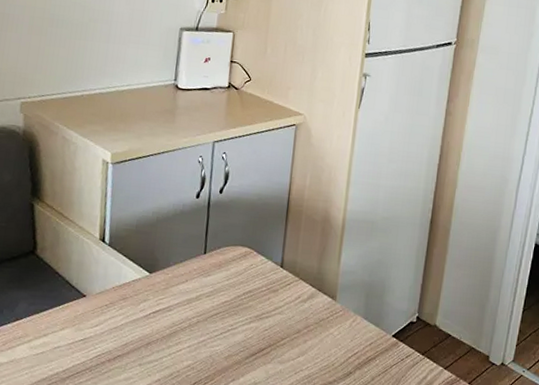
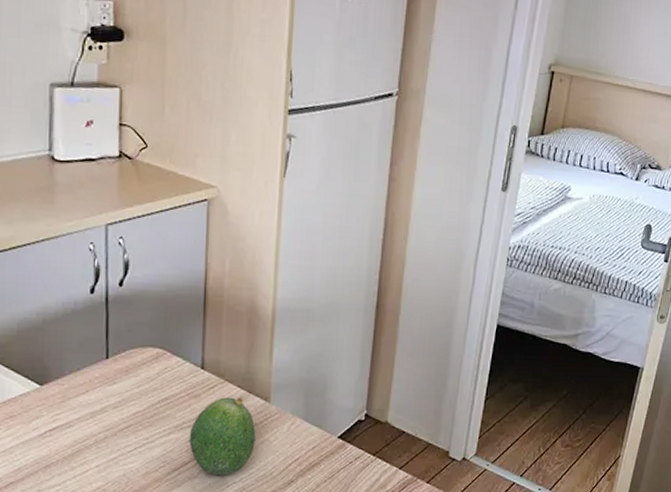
fruit: none [266,293,323,363] -> present [189,397,256,476]

